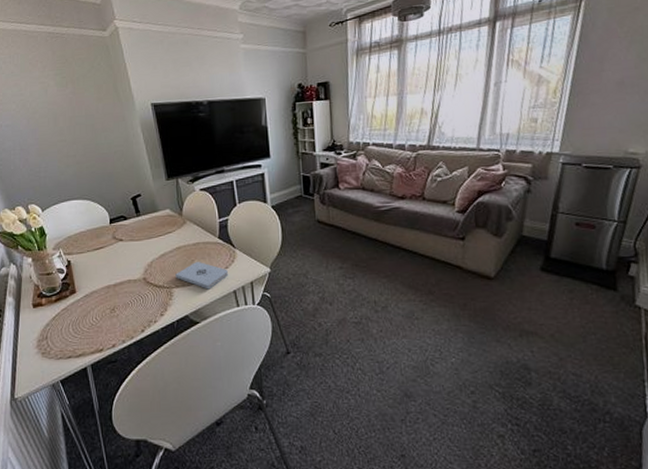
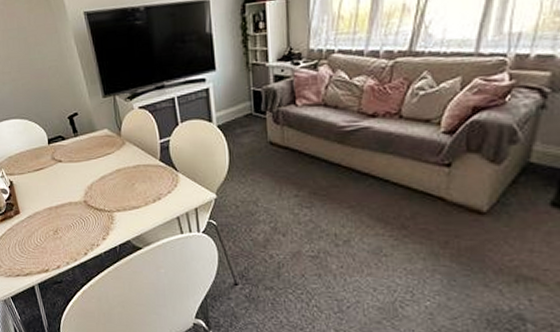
notepad: present [175,262,229,290] -> none [116,185,172,215]

